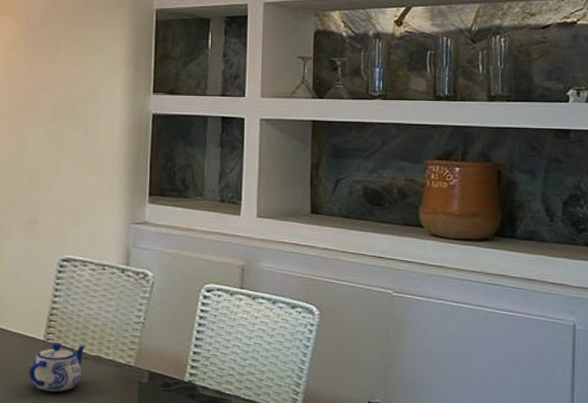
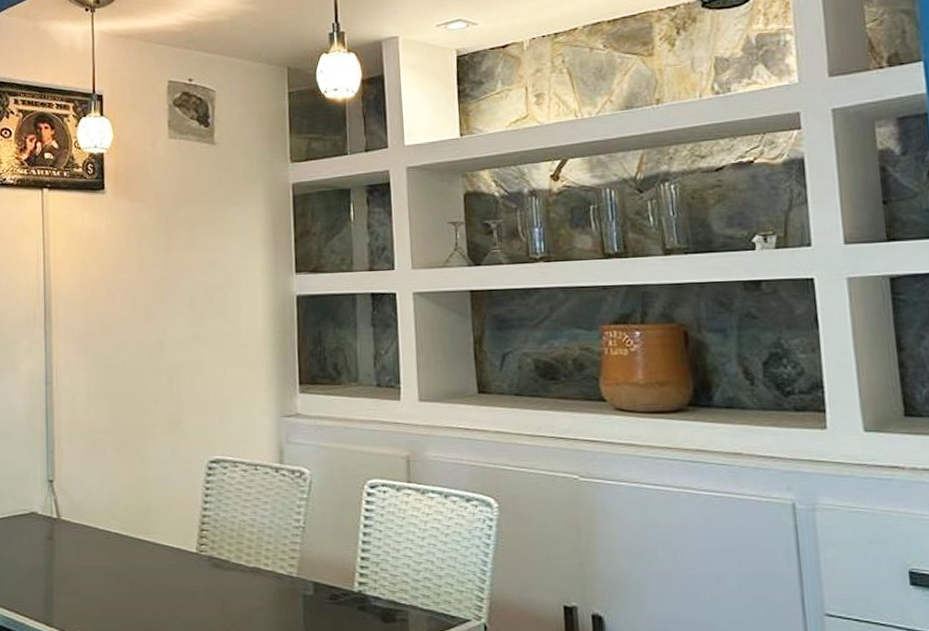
teapot: present [29,343,86,392] -> none [182,555,242,610]

